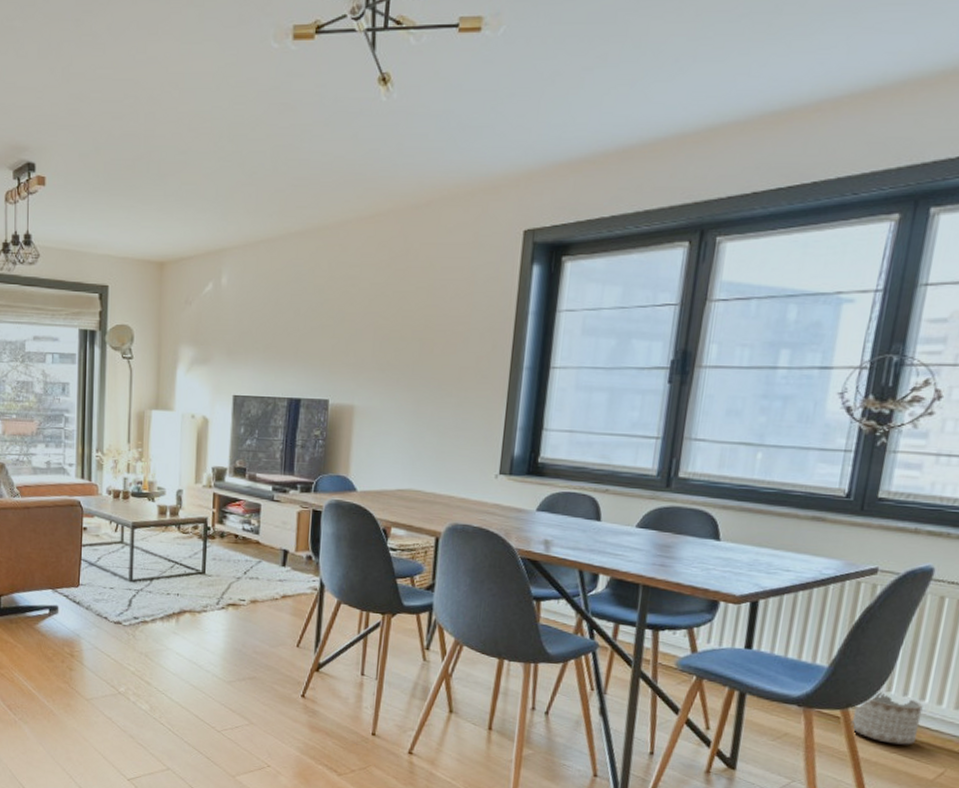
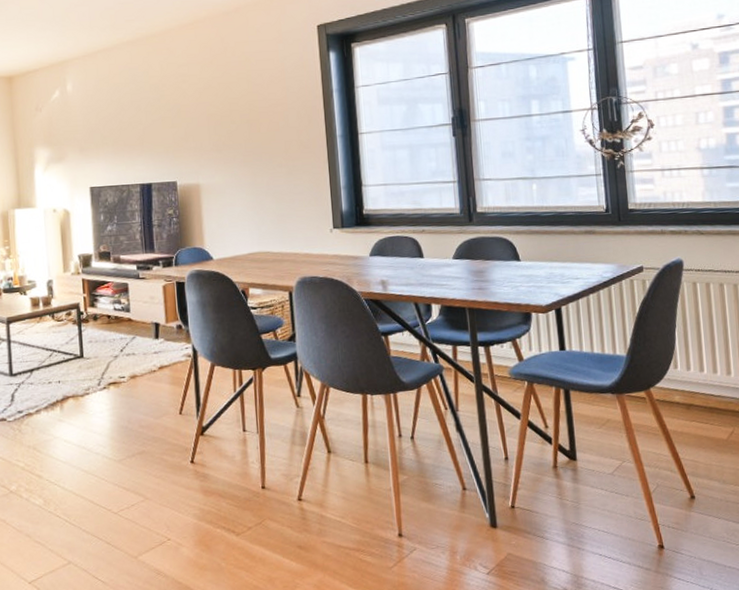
planter: present [851,691,923,745] -> none [654,369,707,414]

